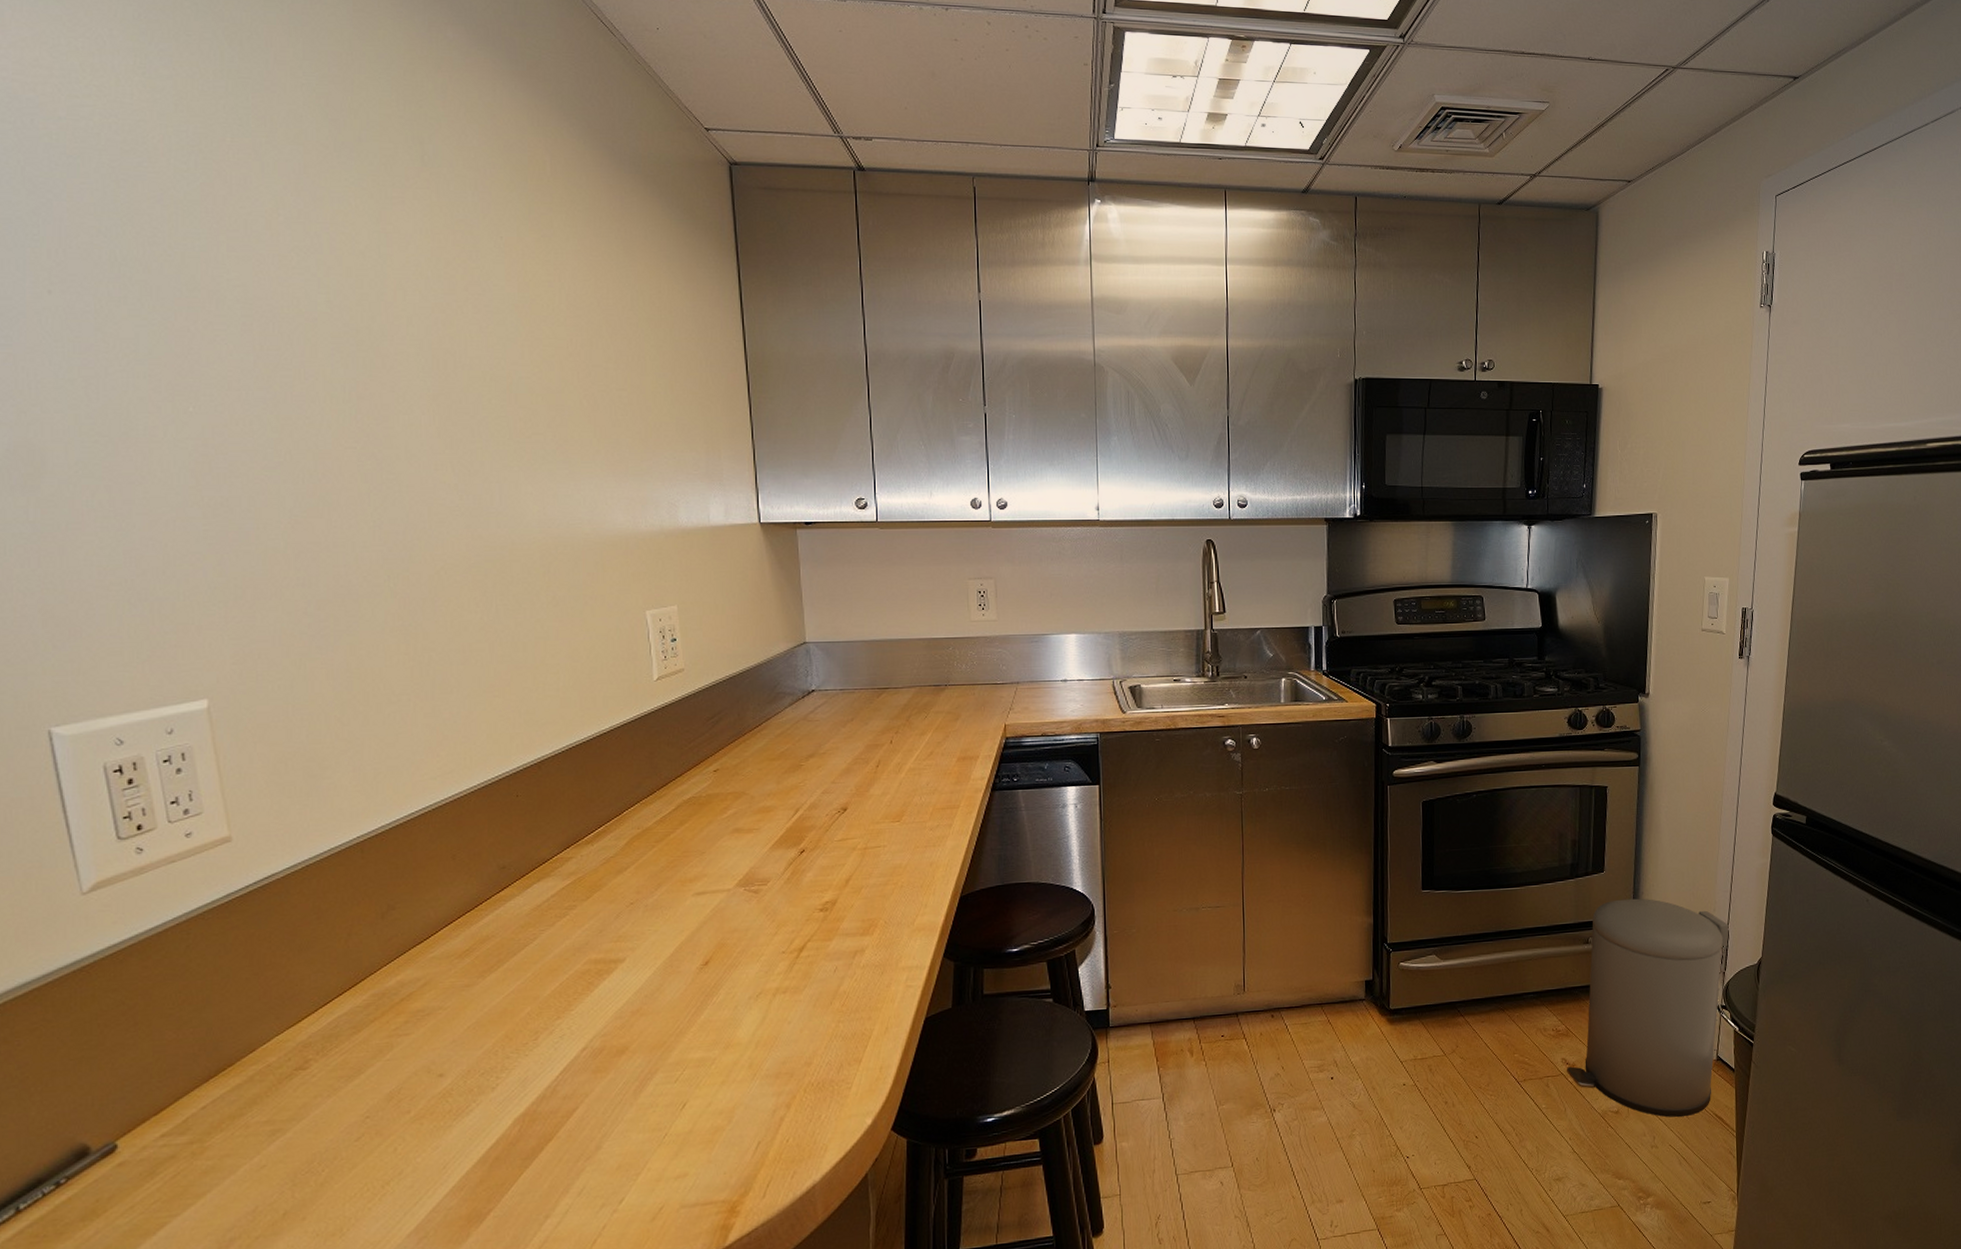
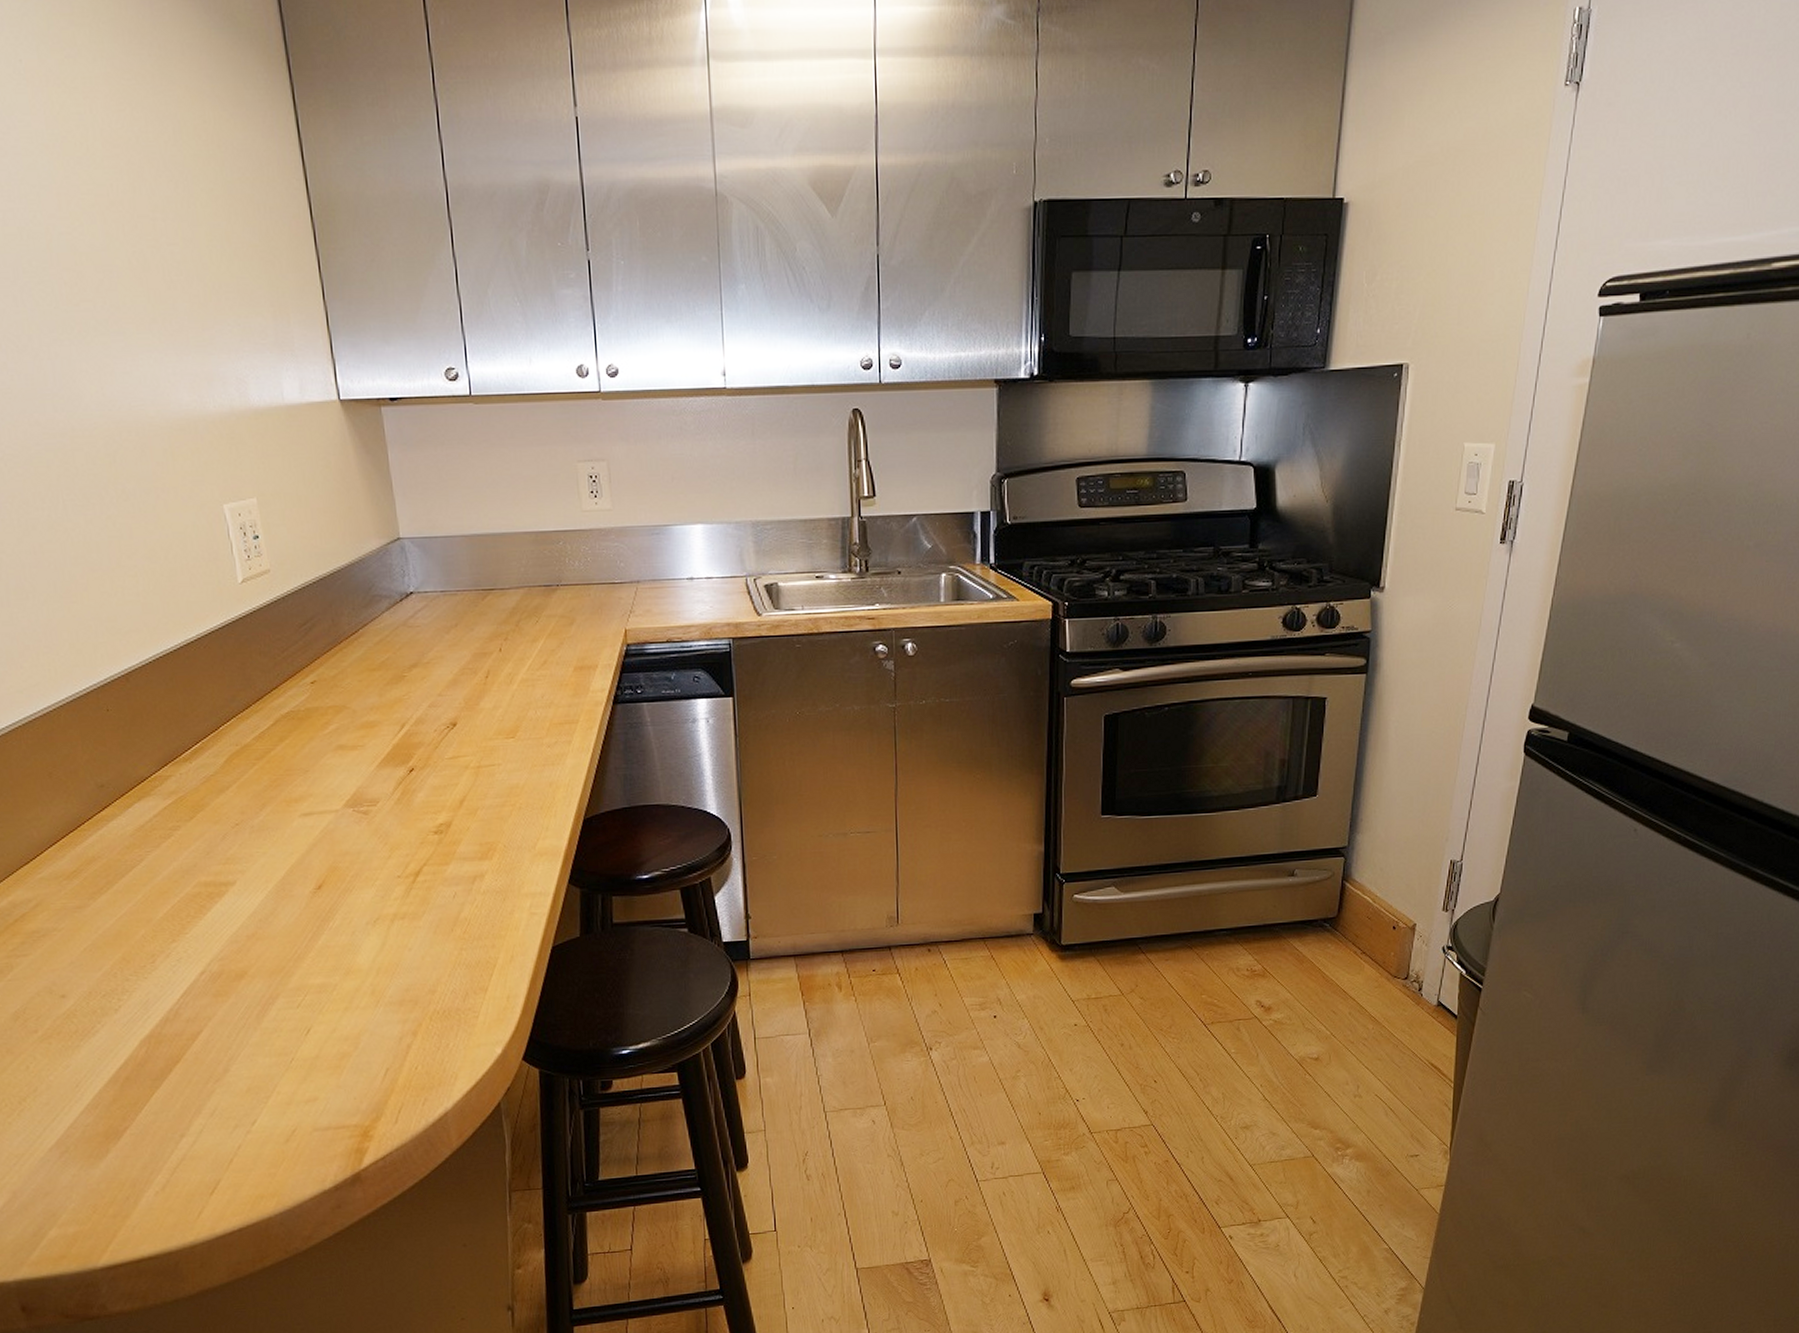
pedal bin: present [1567,898,1729,1117] -> none [1261,826,1463,1066]

